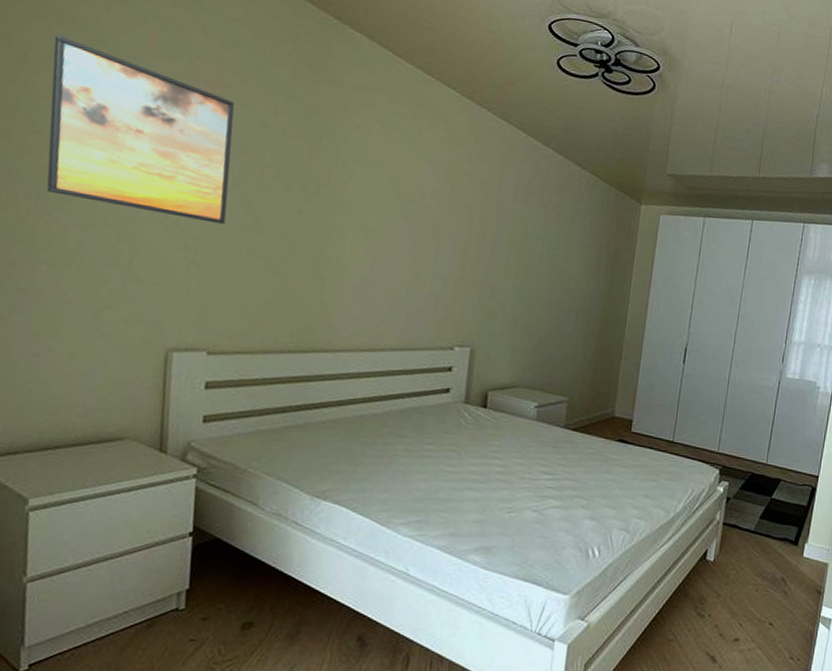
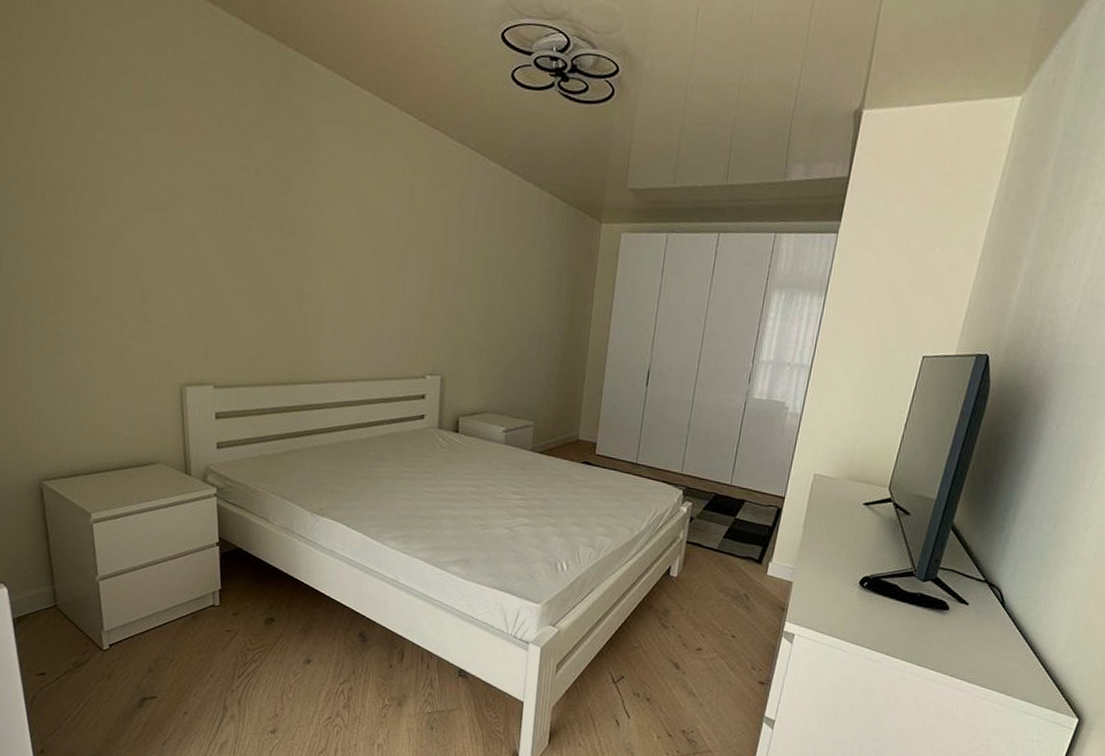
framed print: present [46,35,235,225] -> none [55,93,217,267]

